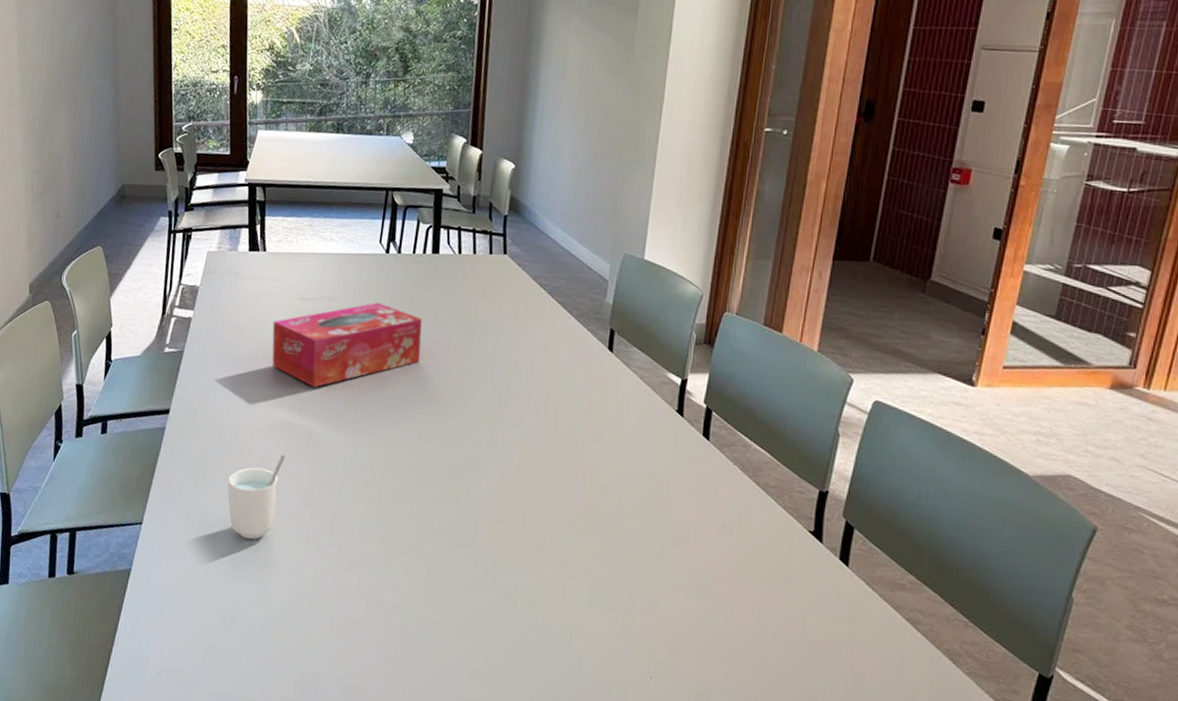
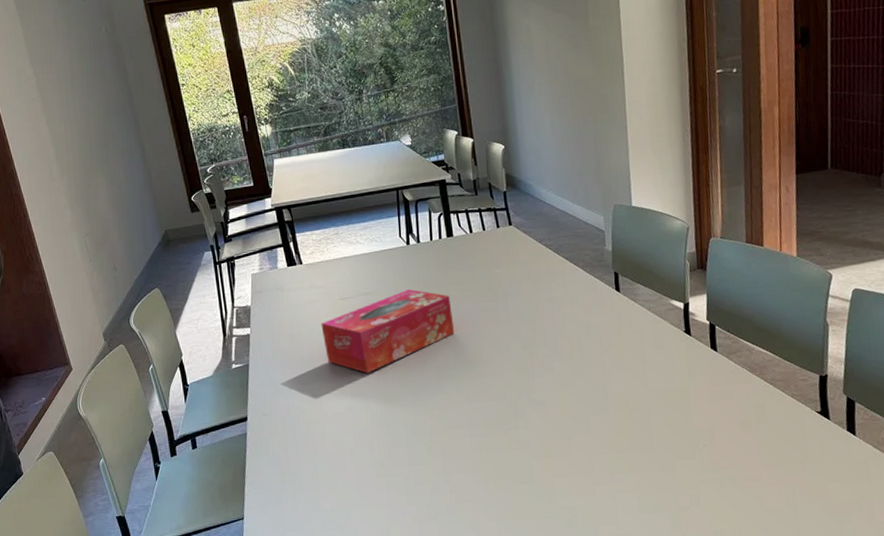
cup: present [227,455,285,540] -> none [309,437,357,514]

